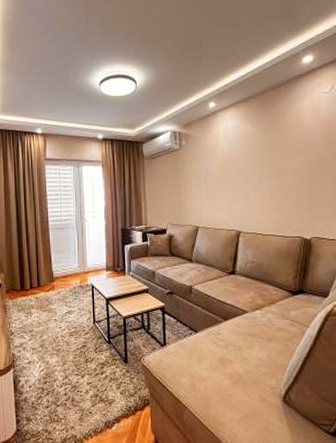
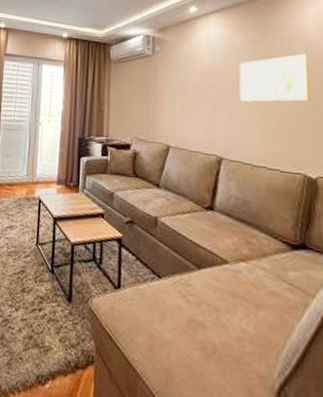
wall art: none [252,138,307,183] -> present [239,53,311,102]

